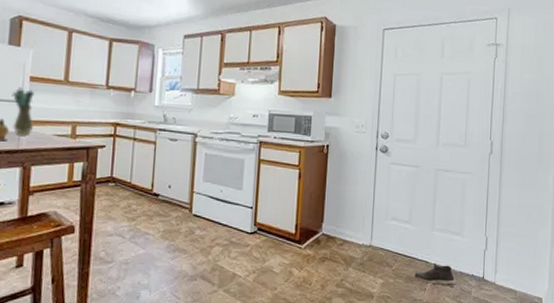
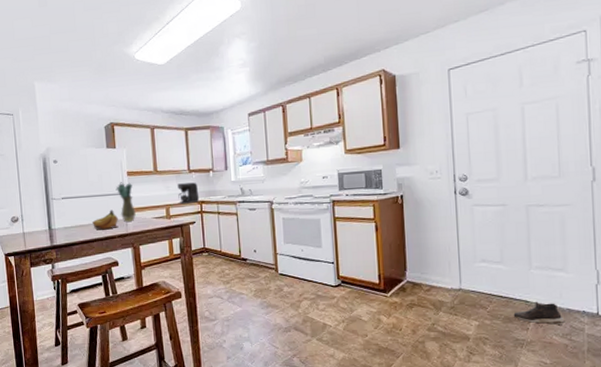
coffee maker: none [89,99,115,125] -> present [177,182,200,205]

